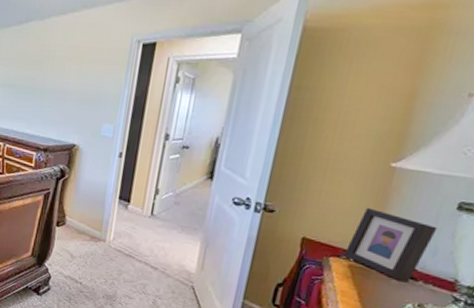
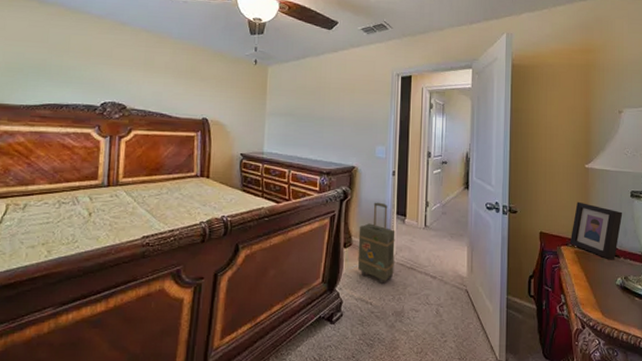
suitcase: none [69,184,116,267] -> present [357,202,395,285]

